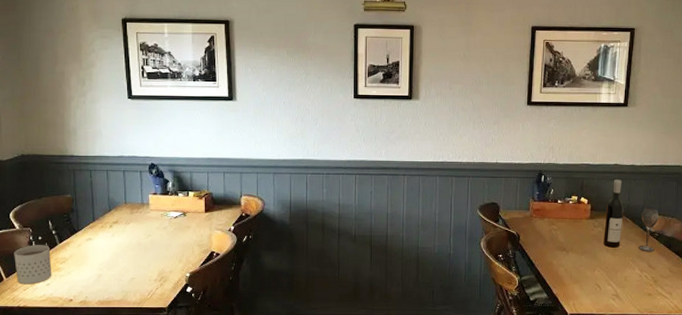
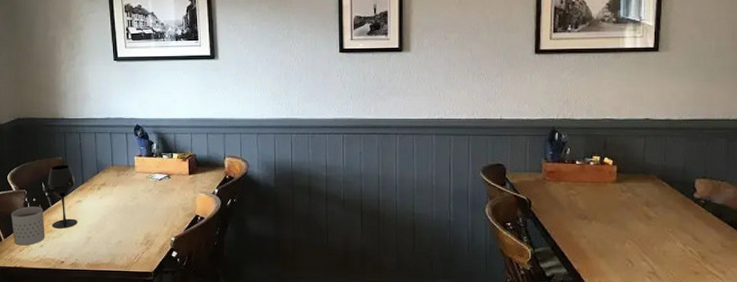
wineglass: none [55,203,87,267] -> present [48,165,77,229]
bottle: present [603,179,624,248] -> none [634,136,659,217]
wineglass: present [638,207,659,252] -> none [680,168,705,223]

